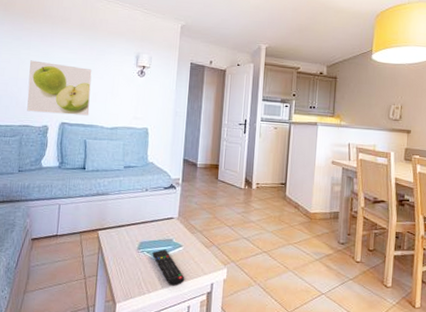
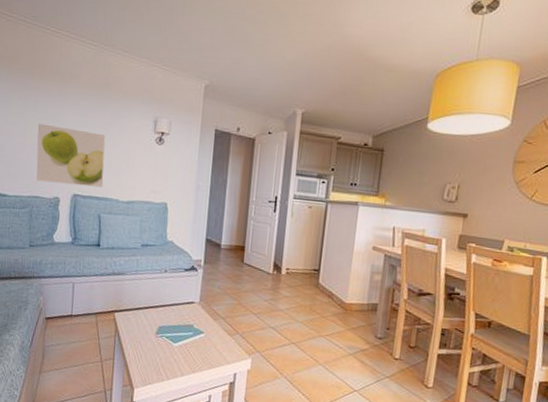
remote control: present [152,249,185,286] -> none [172,335,206,374]

